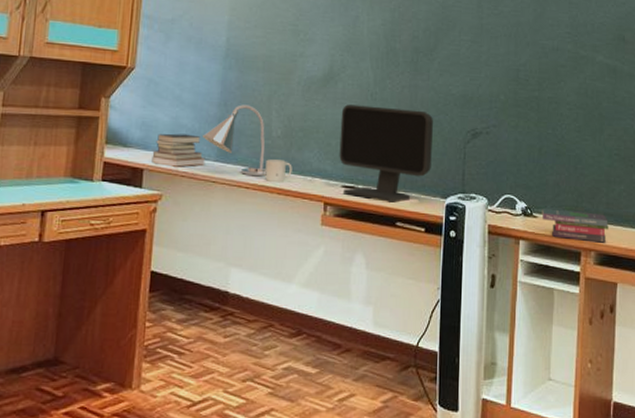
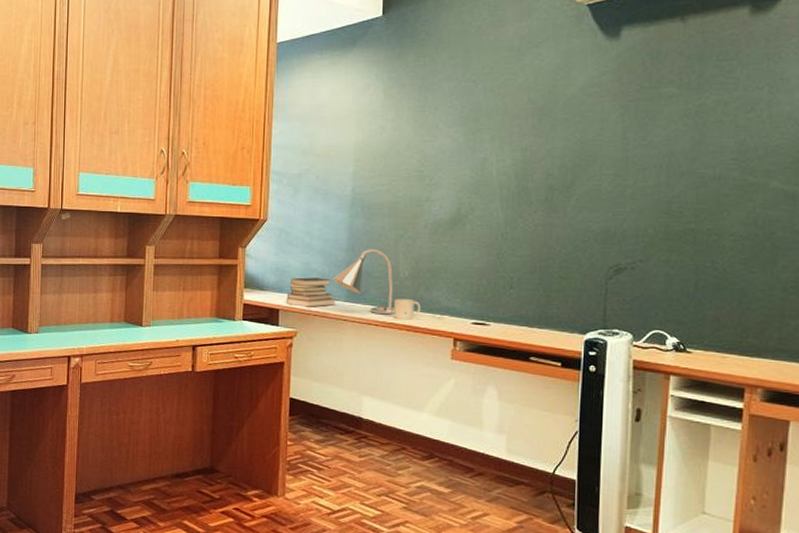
monitor: present [339,104,433,203] -> none [468,245,570,338]
books: present [541,207,608,243] -> none [697,342,781,380]

